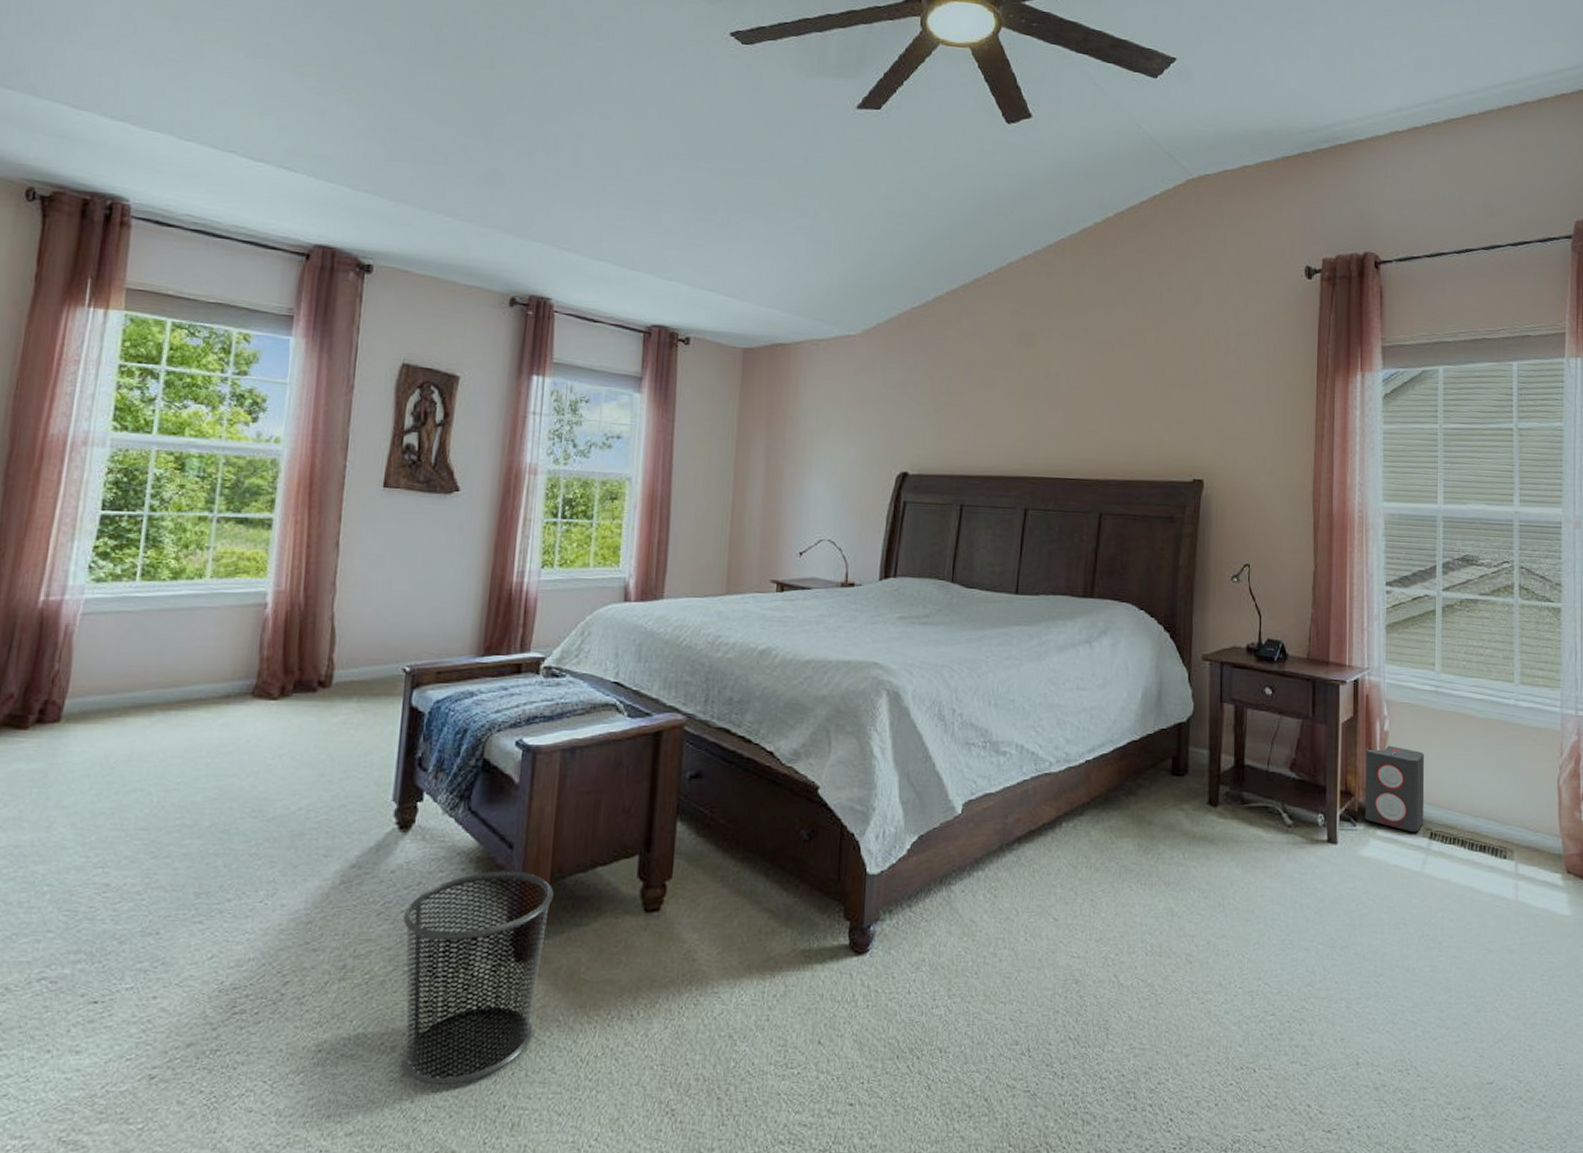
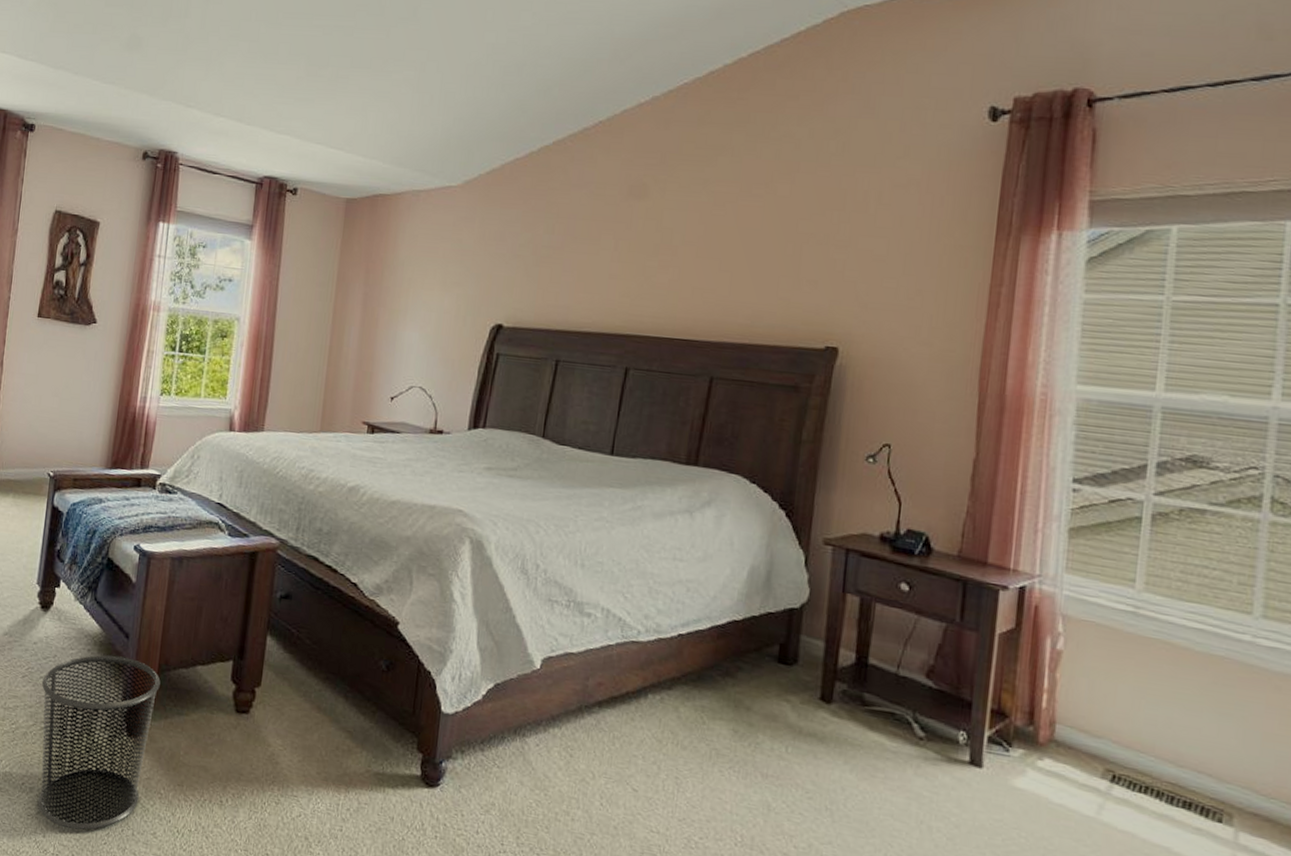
speaker: present [1365,745,1425,832] -> none [1022,665,1111,771]

